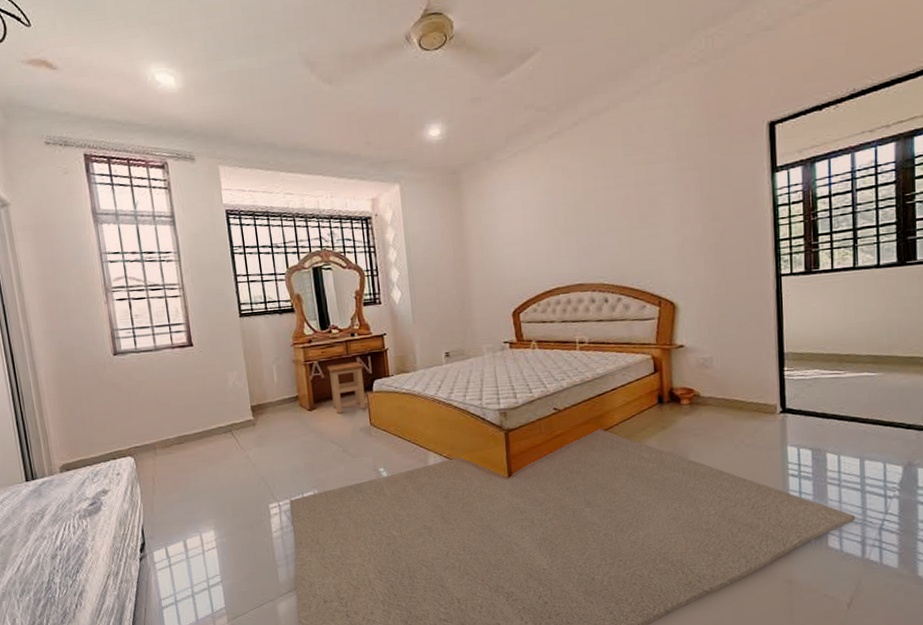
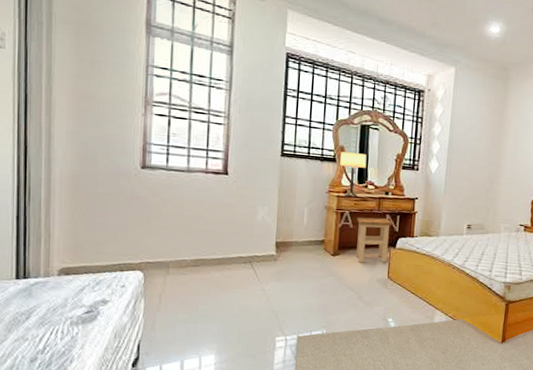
table lamp: none [298,297,327,347] -> present [340,152,367,198]

